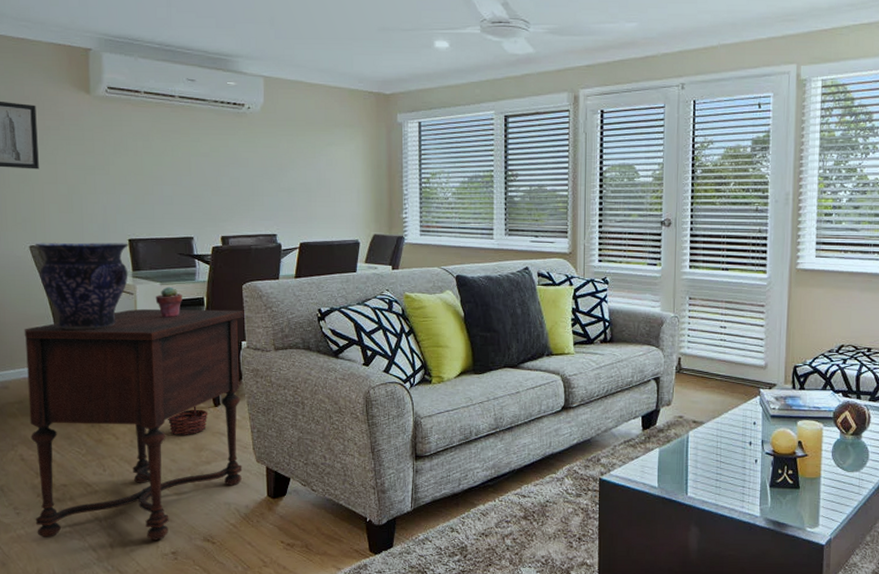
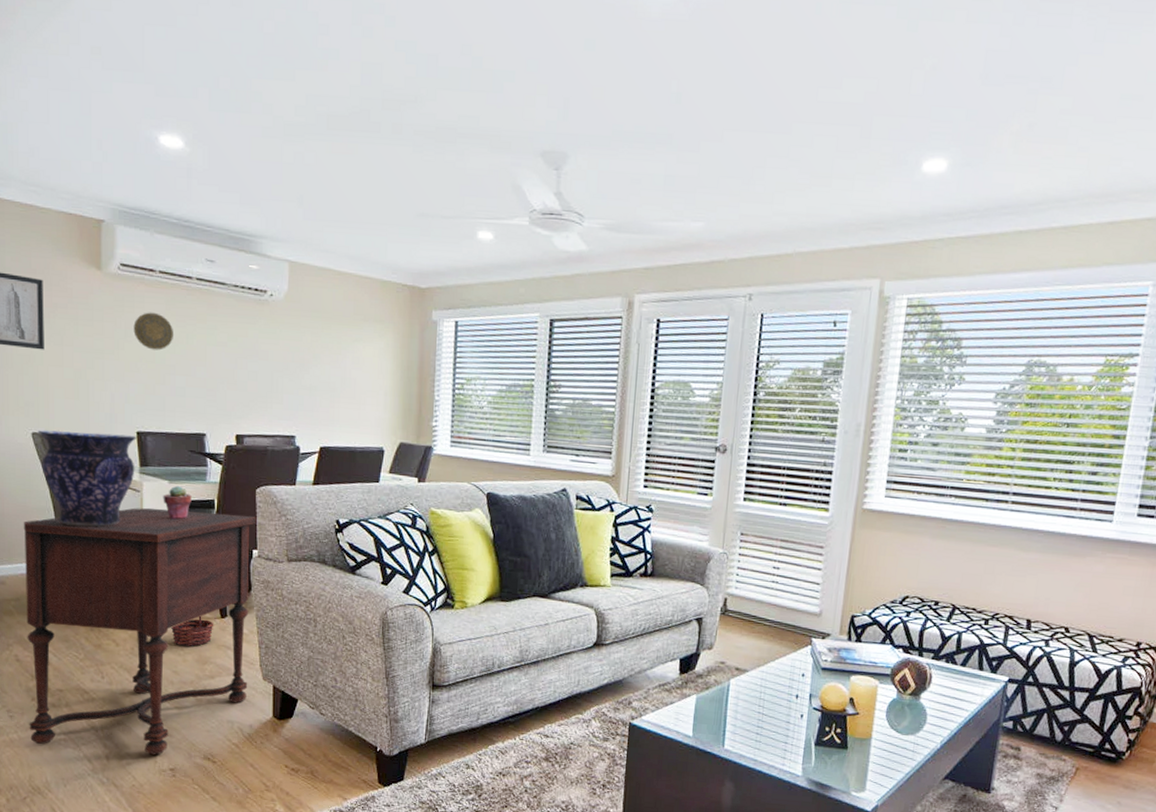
decorative plate: none [122,129,160,164] -> present [133,312,174,350]

